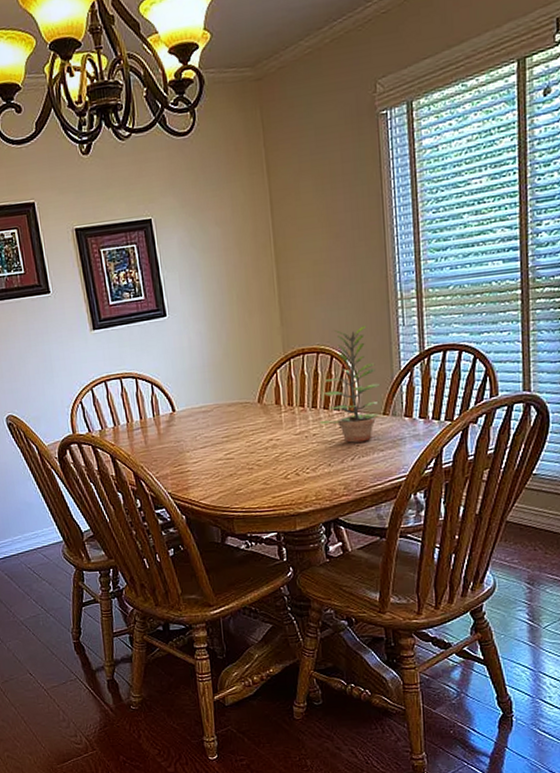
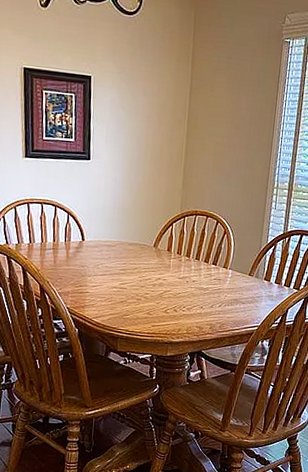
plant: present [319,325,381,443] -> none [199,201,251,294]

